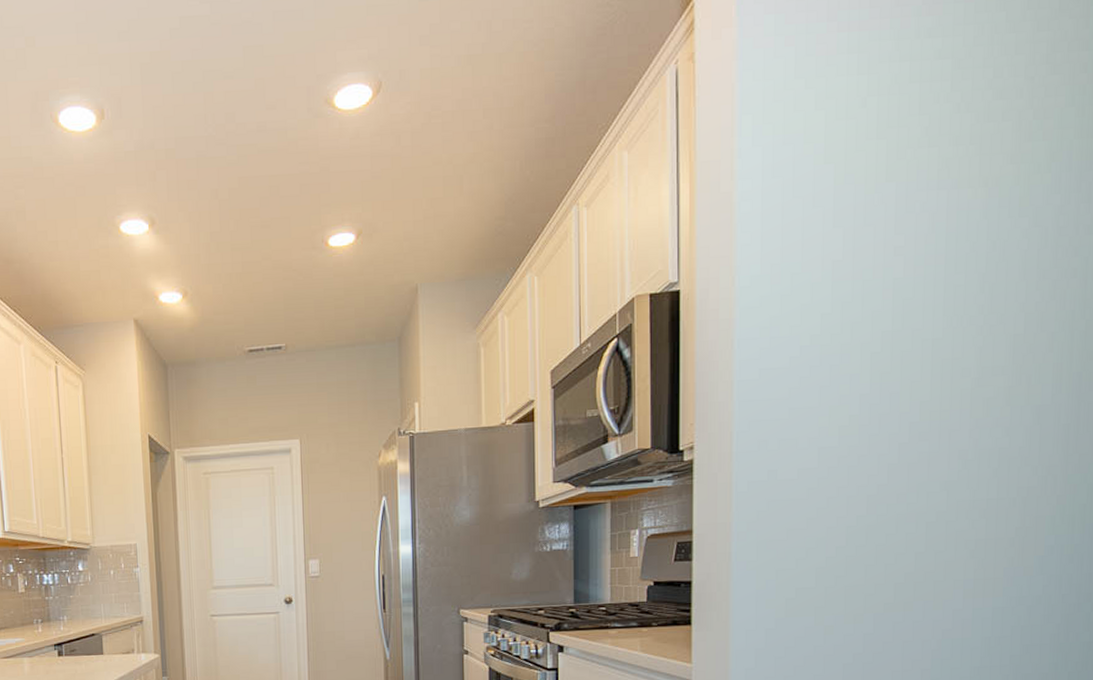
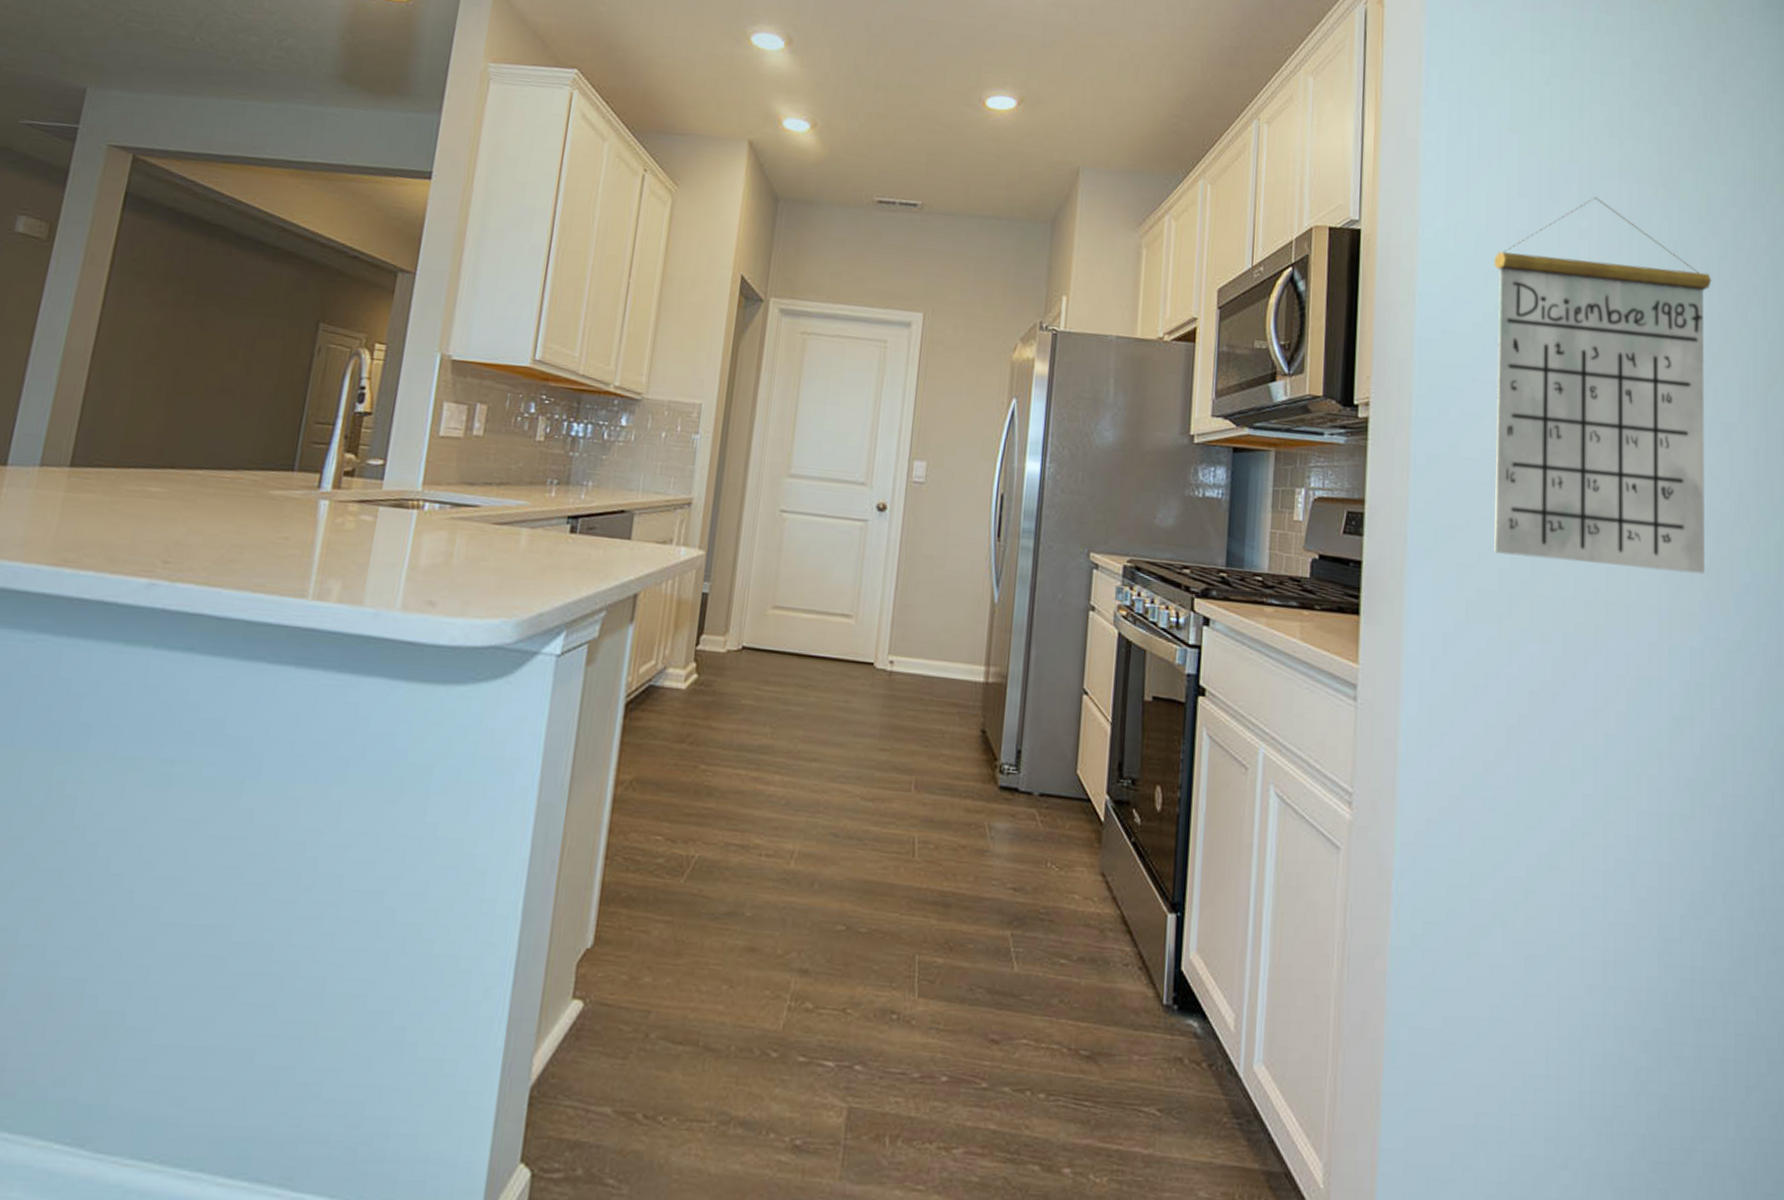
calendar: none [810,212,1030,557] -> present [1494,197,1712,575]

